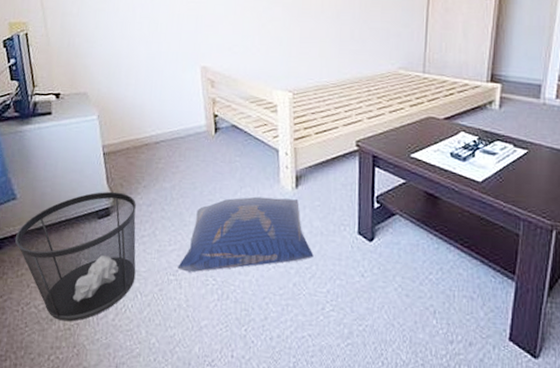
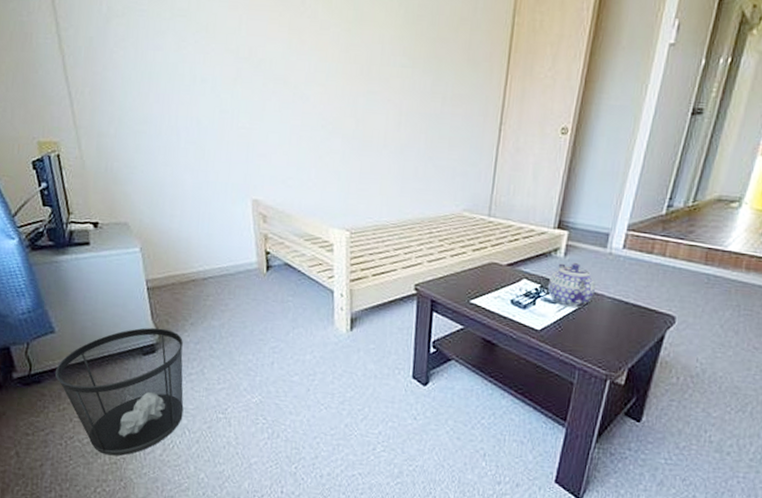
cushion: present [177,196,314,273] -> none [227,337,367,411]
teapot: none [485,114,533,159] -> present [547,263,596,309]

